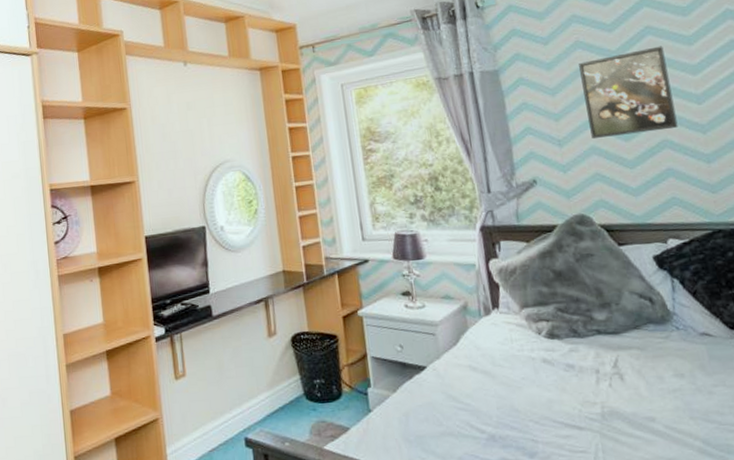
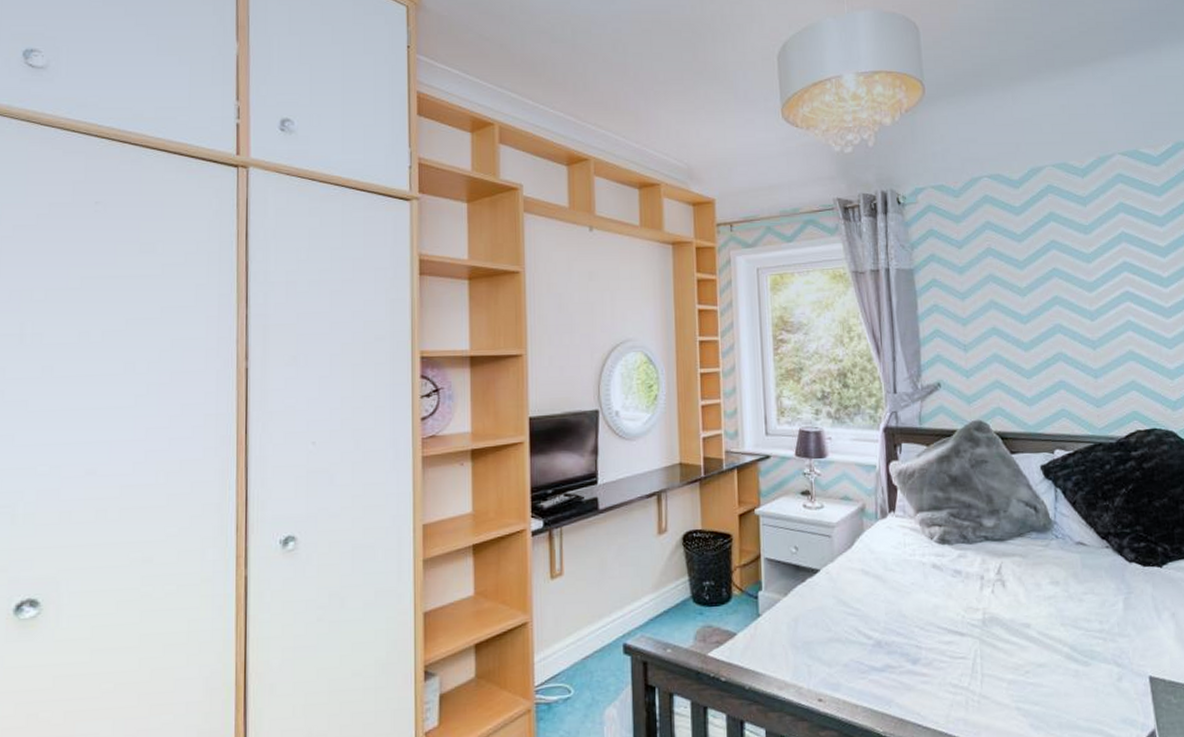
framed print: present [579,46,678,139] -> none [989,261,1072,346]

